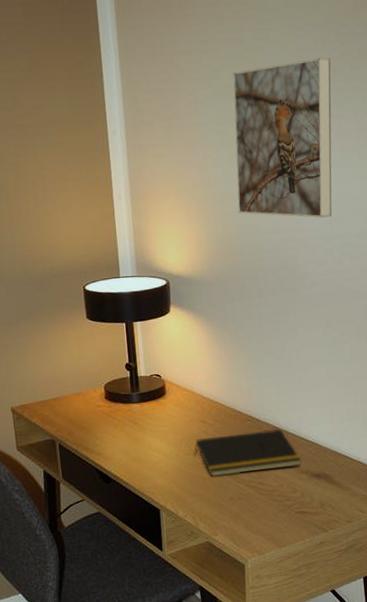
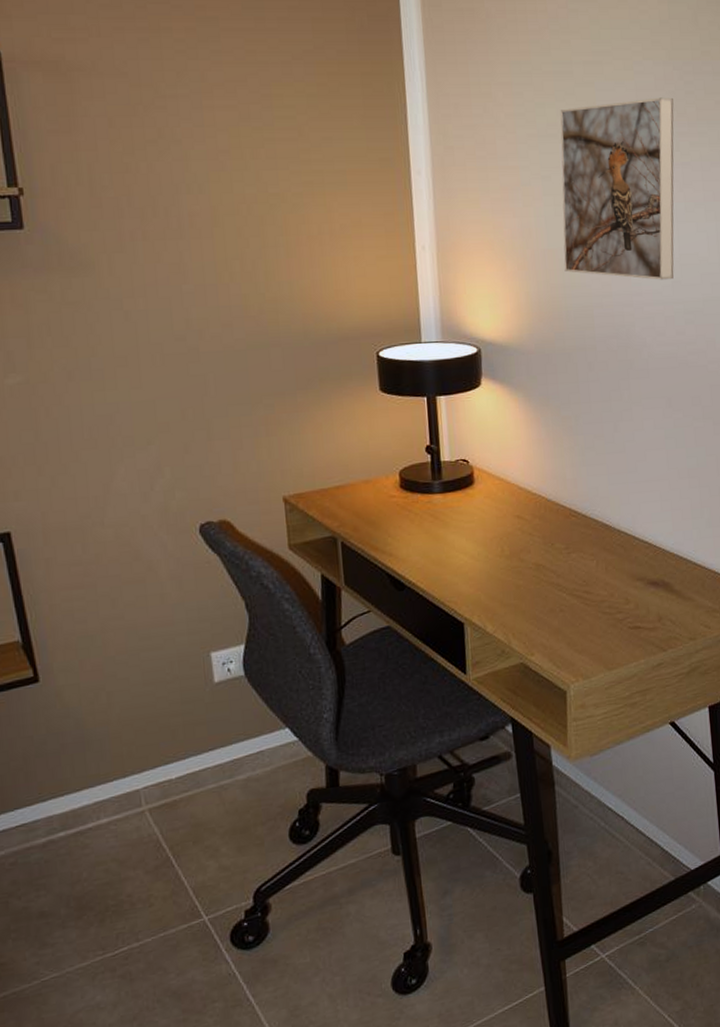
notepad: present [194,428,301,476] -> none [507,526,636,583]

